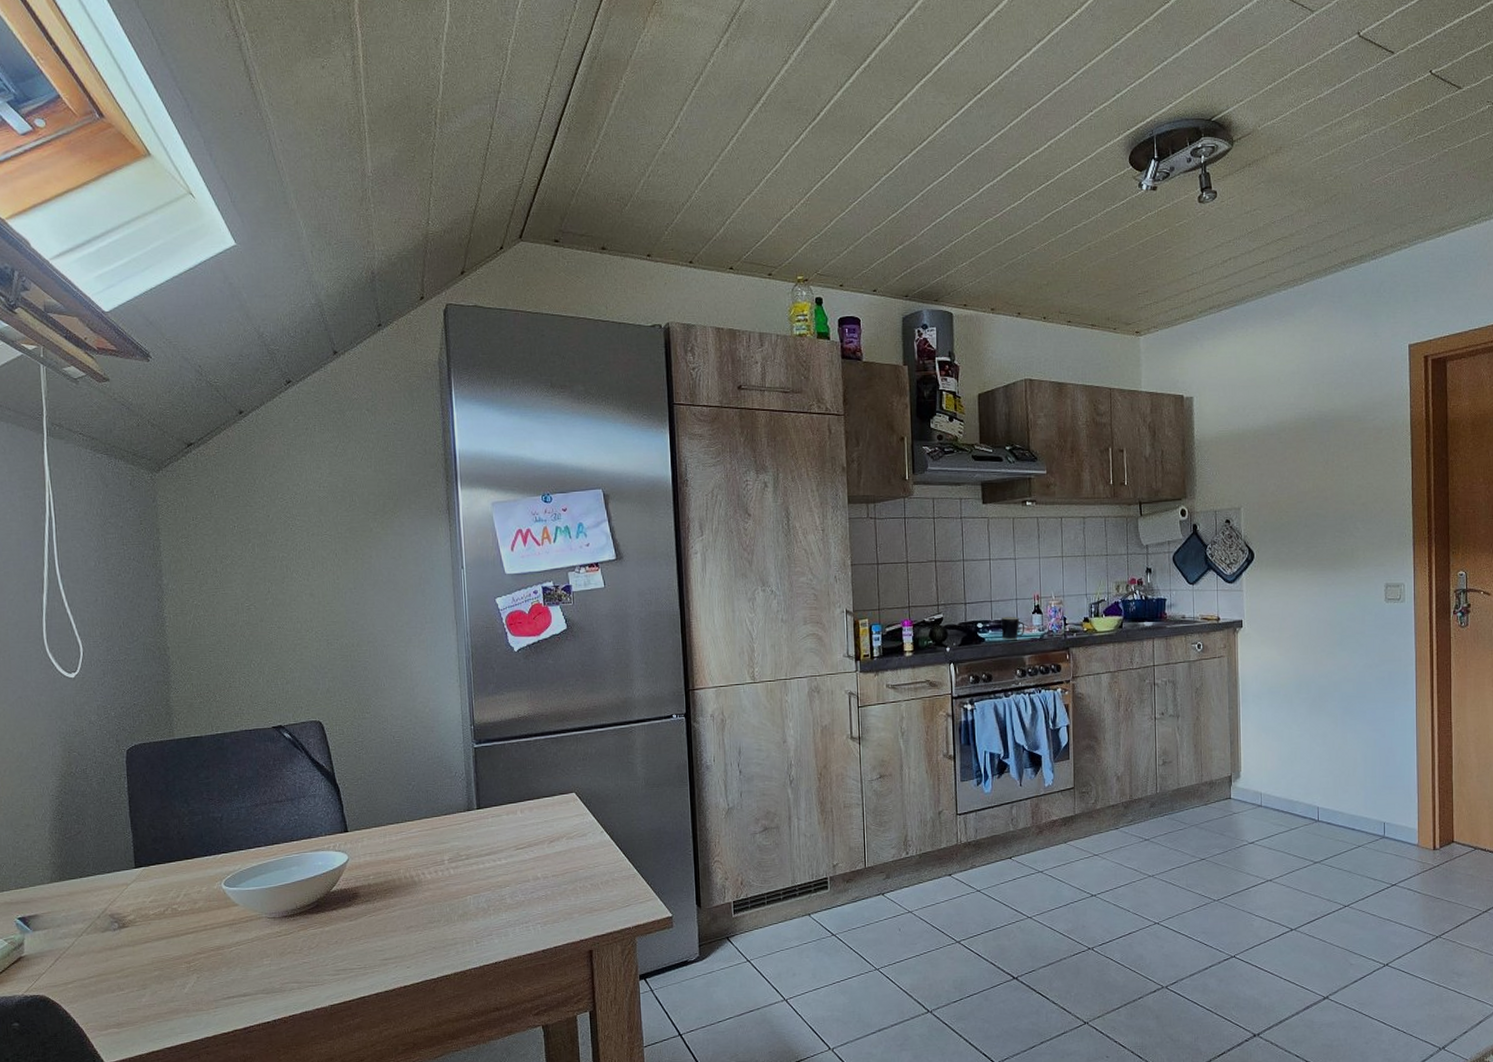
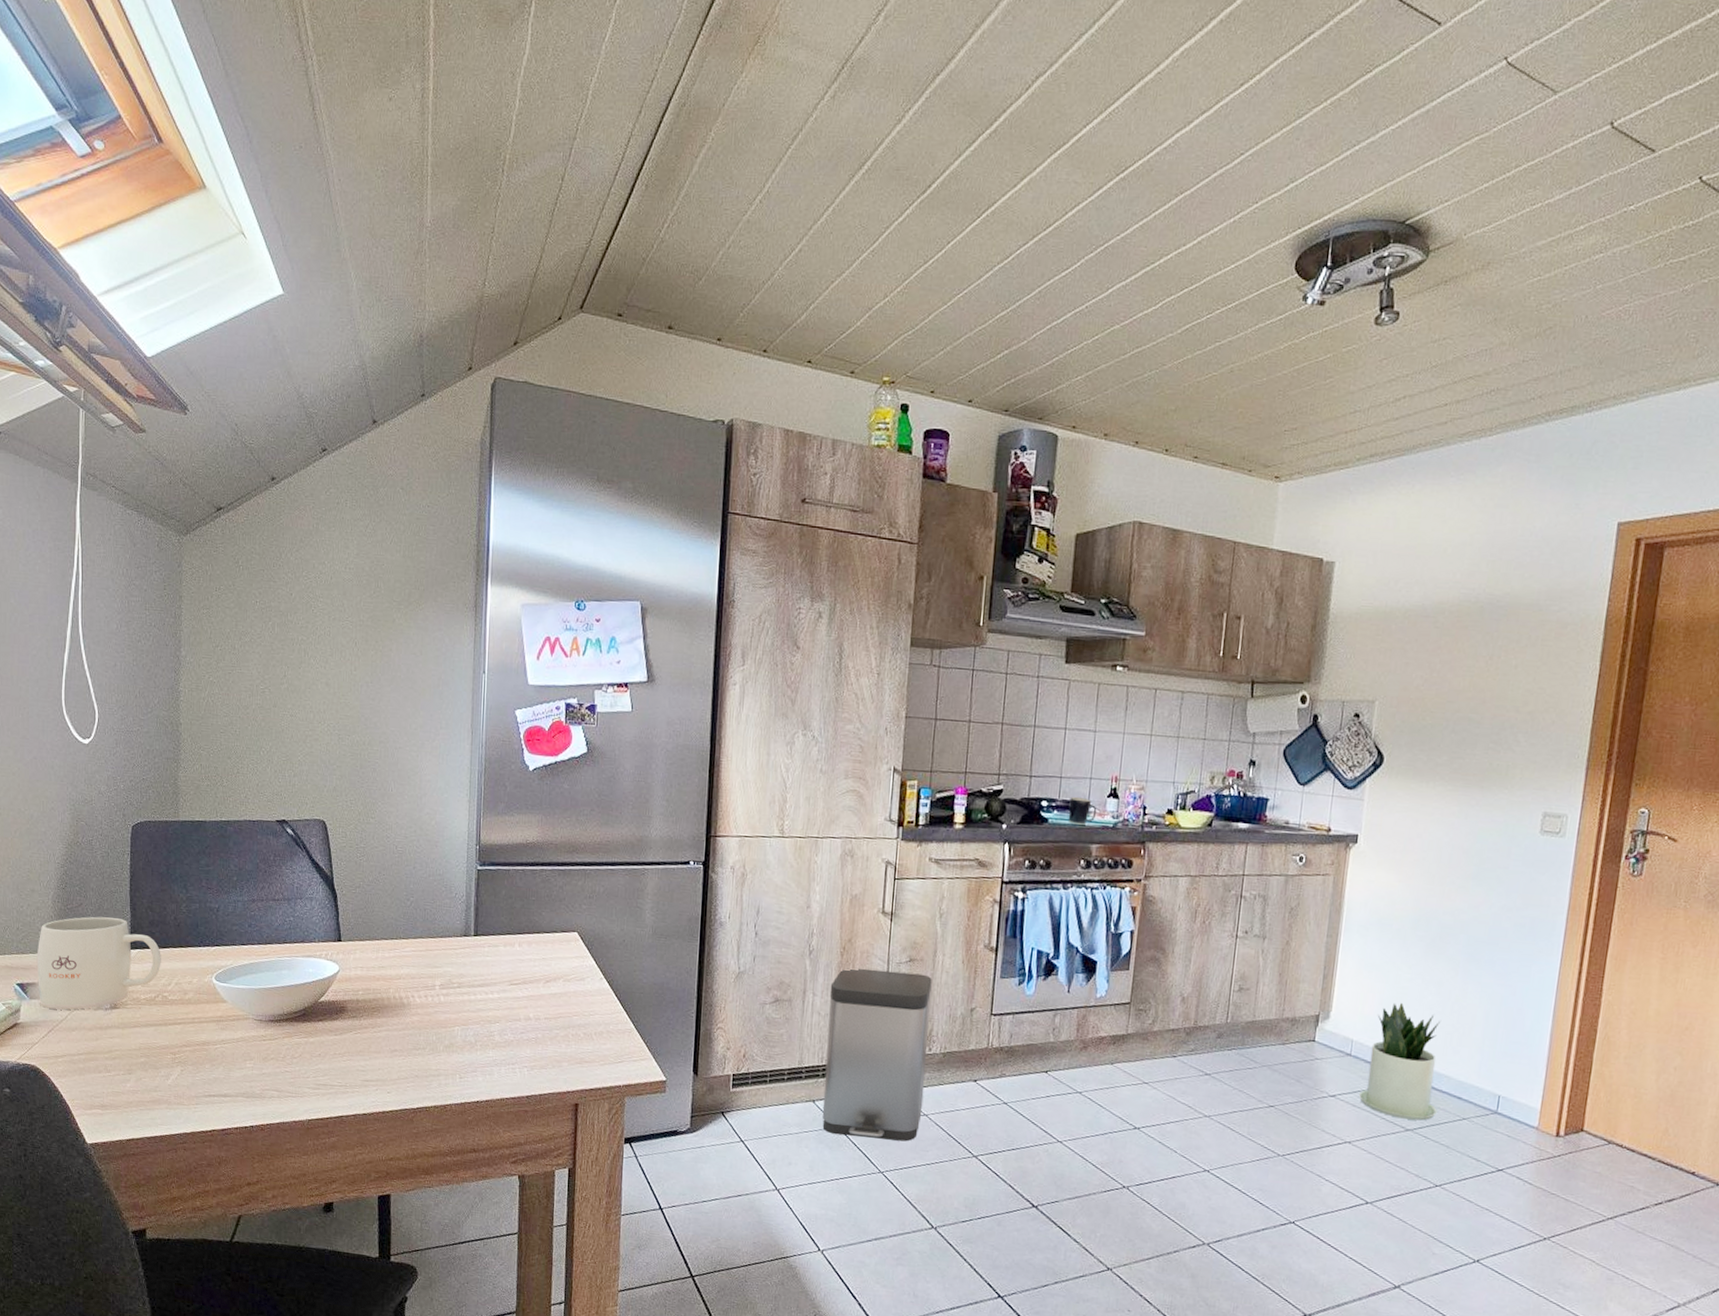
mug: none [37,839,168,938] -> present [36,916,161,1010]
pedal bin: none [812,787,907,941] -> present [822,967,932,1142]
planter: none [1273,756,1337,854] -> present [1359,1003,1442,1121]

